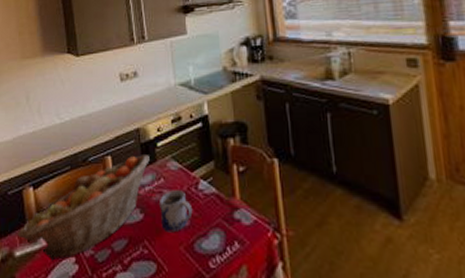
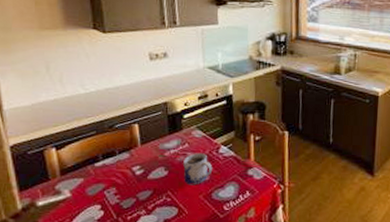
fruit basket: present [18,155,150,261] -> none [40,124,176,209]

